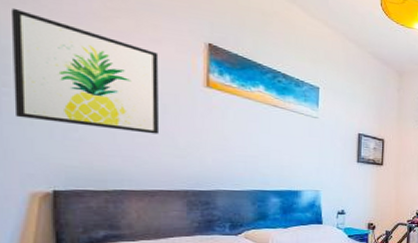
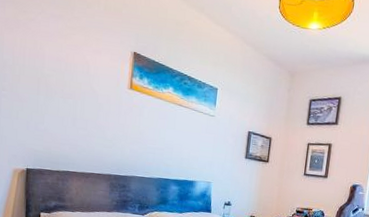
wall art: present [10,7,160,134] -> none [8,31,99,128]

